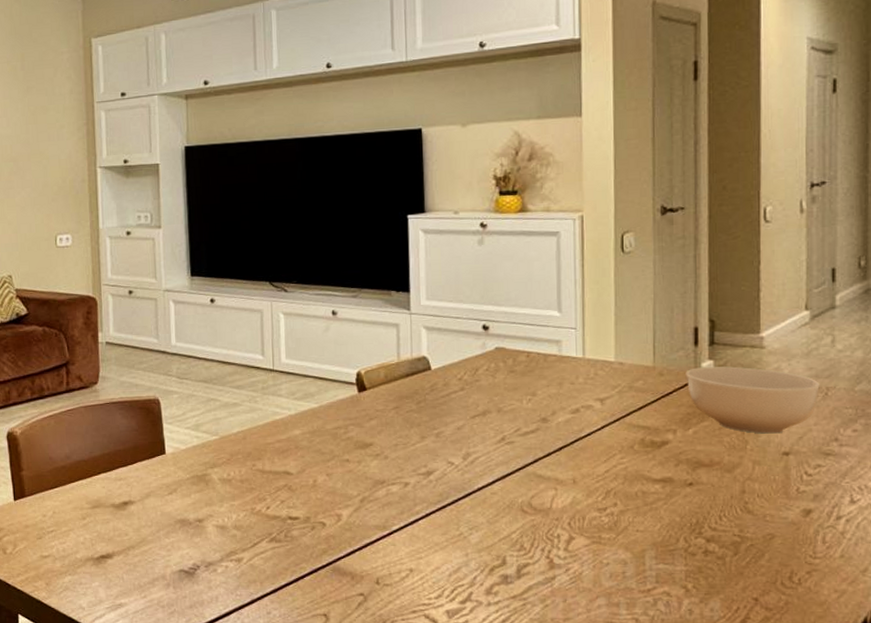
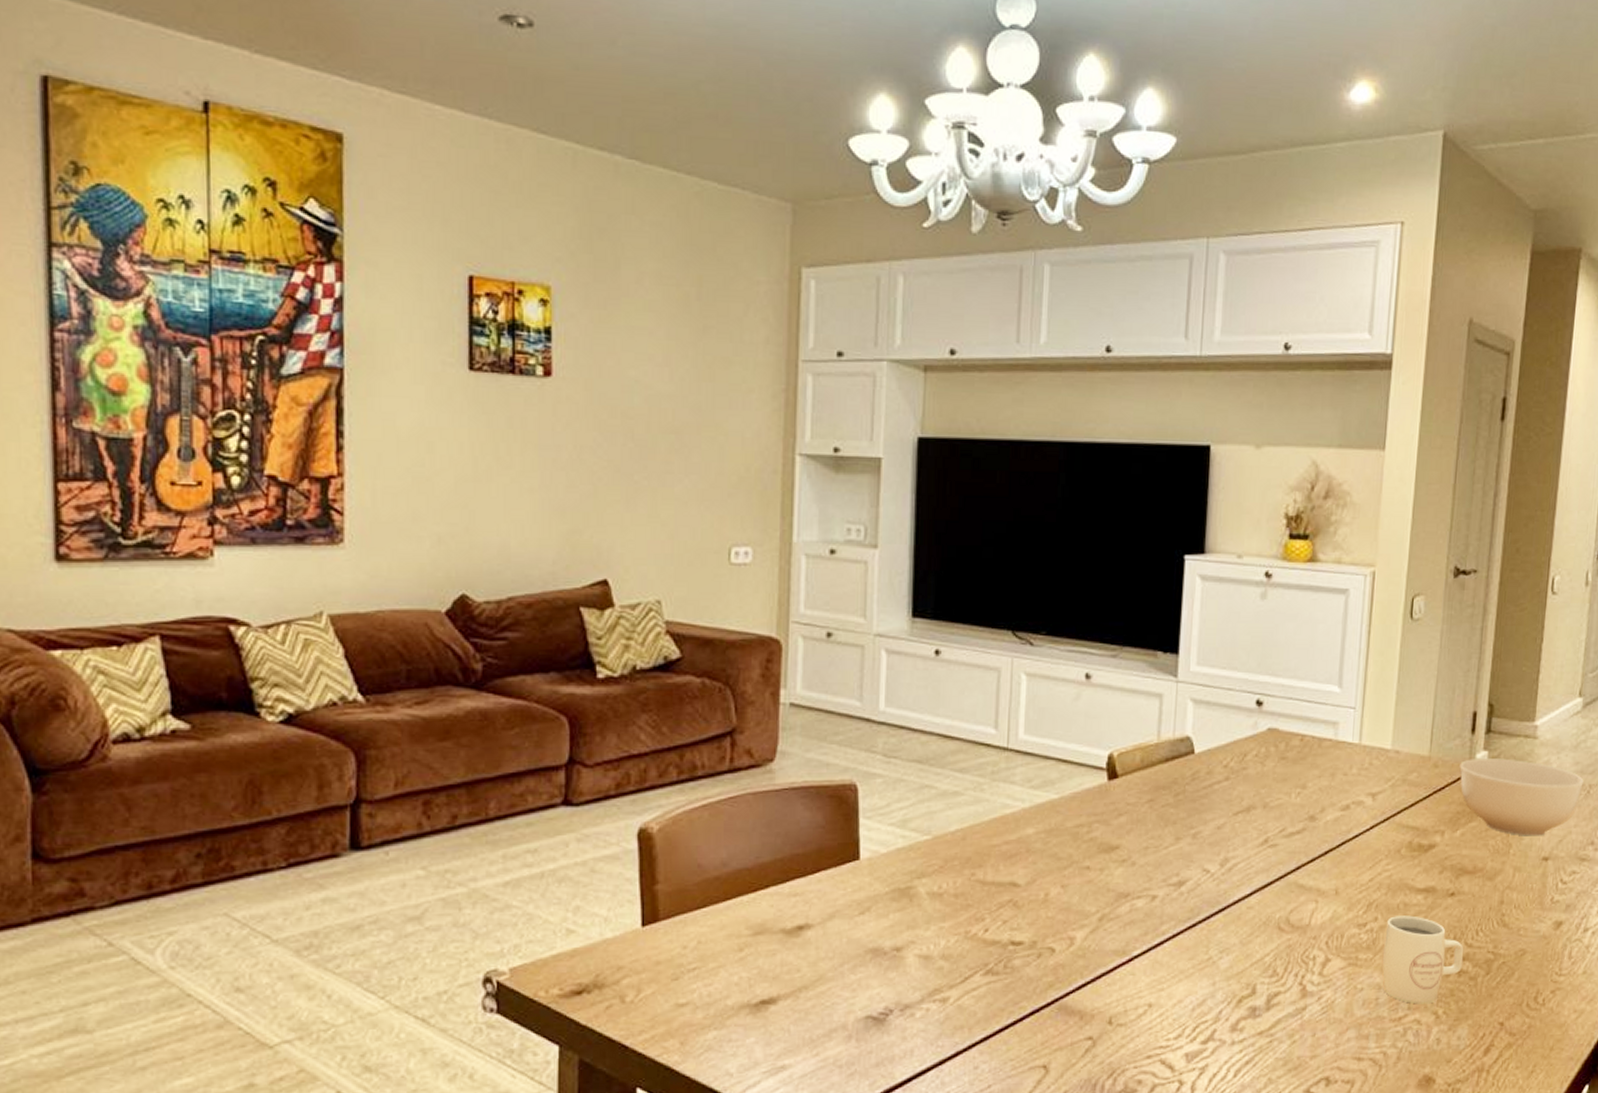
mug: none [625,502,709,579] -> present [1381,915,1464,1005]

